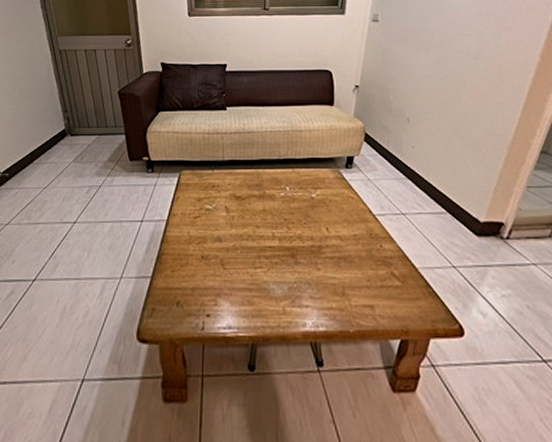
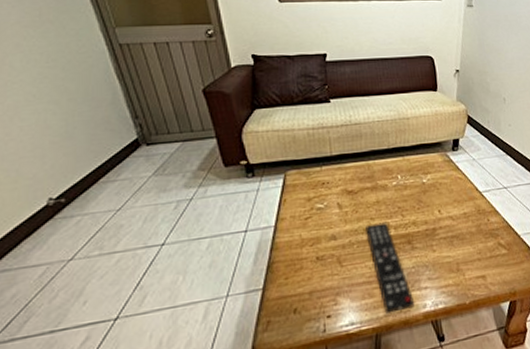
remote control: none [250,231,293,325] -> present [365,222,414,314]

